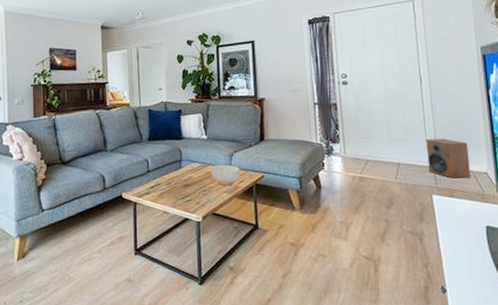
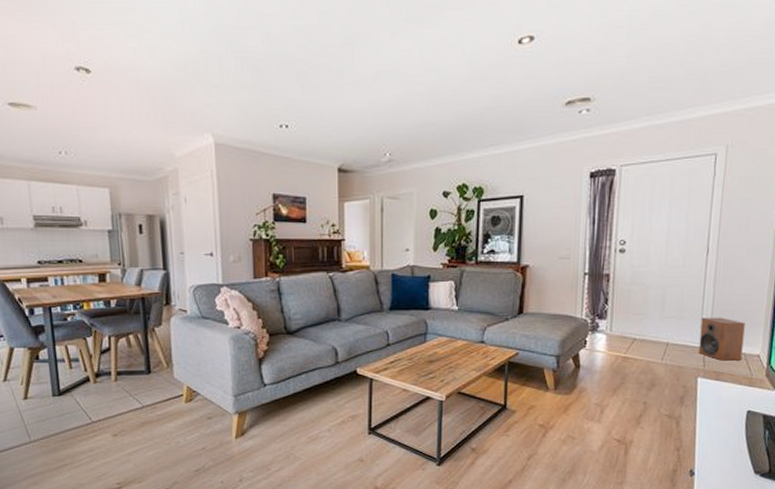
bowl: present [210,164,240,186] -> none [458,339,492,363]

